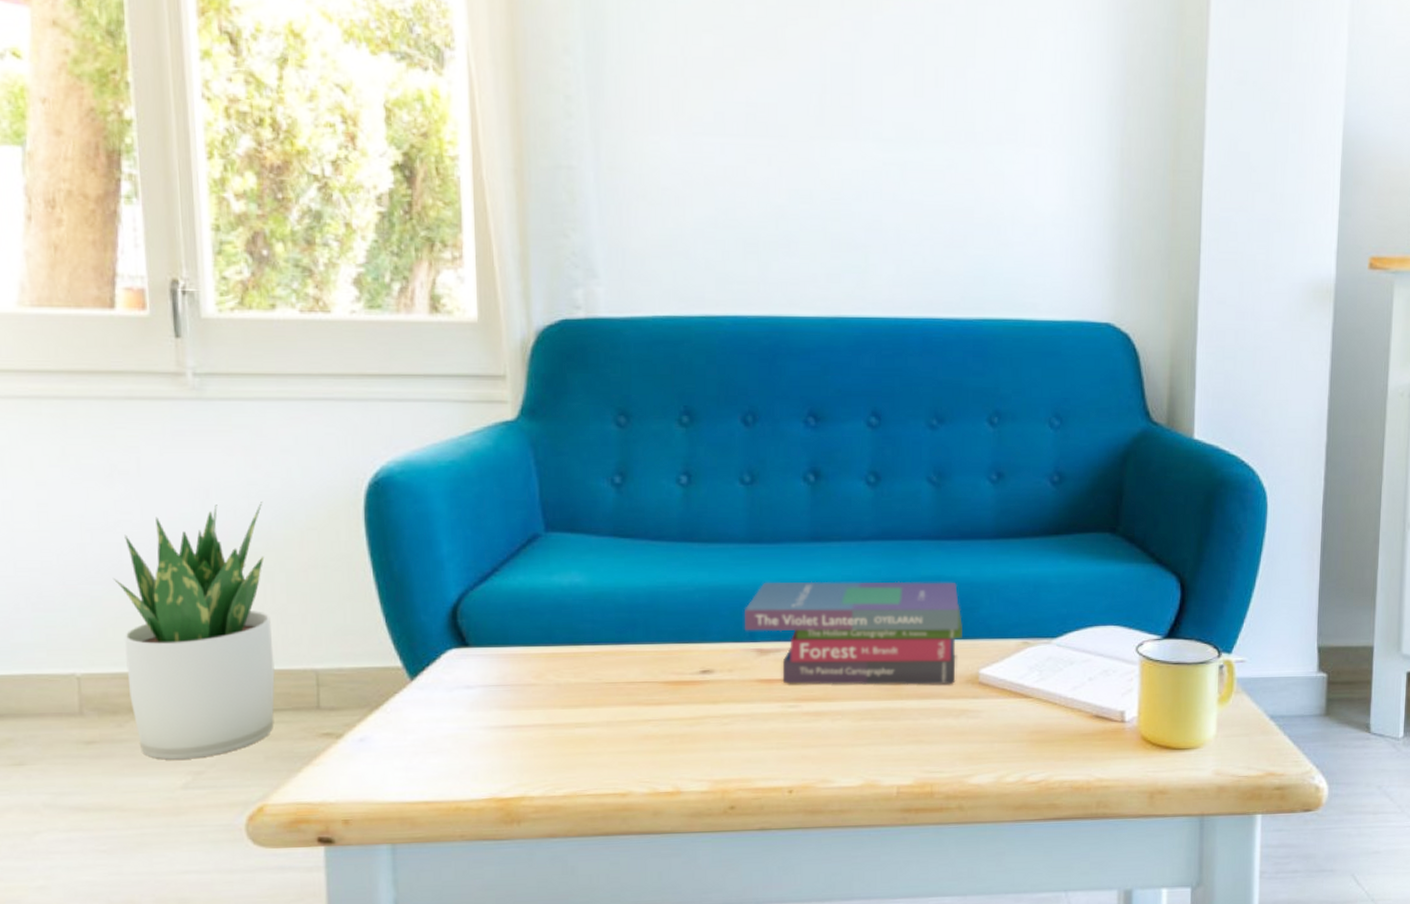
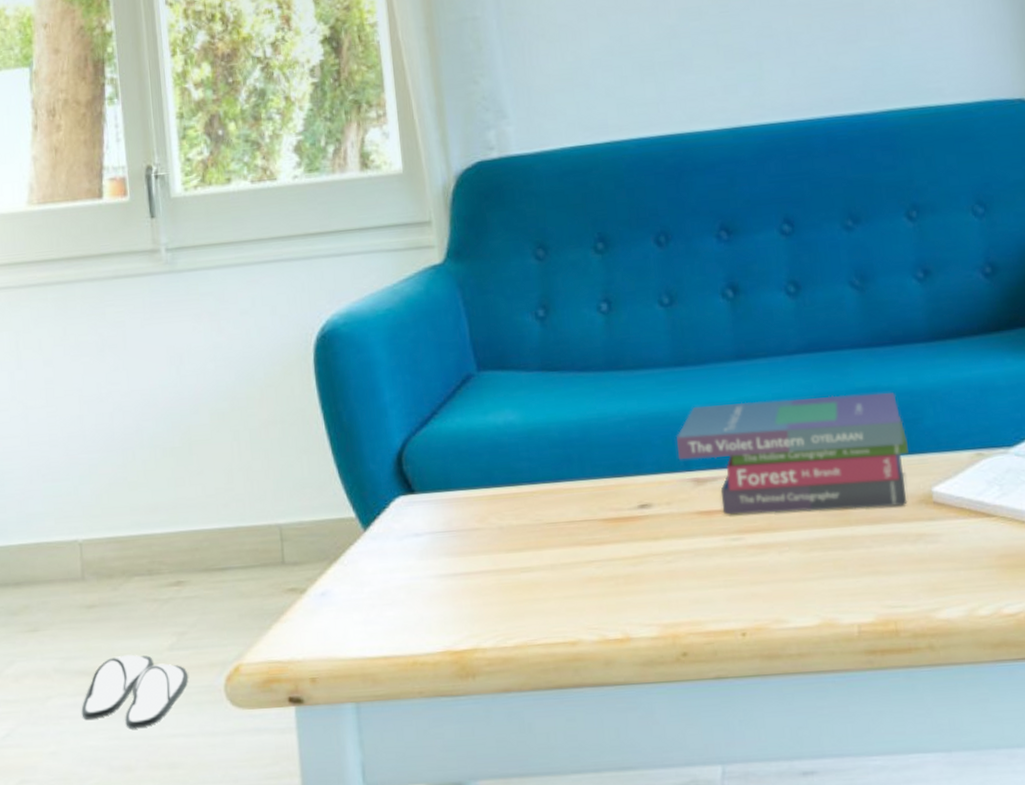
slippers: none [76,791,204,864] -> present [81,654,188,728]
planter: present [112,502,275,760] -> none [106,363,246,622]

